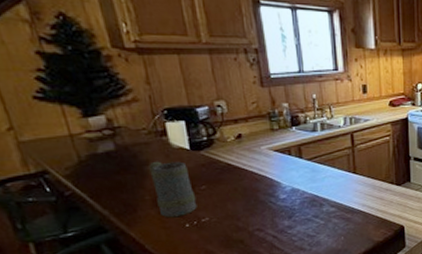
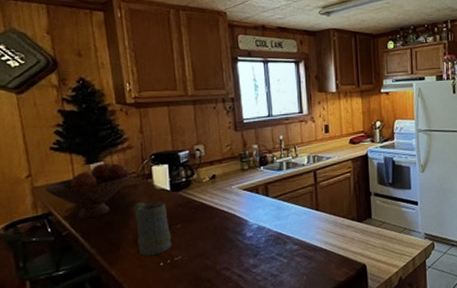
fruit bowl: none [34,117,141,179] -> present [45,163,131,219]

